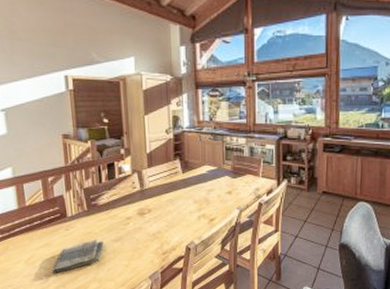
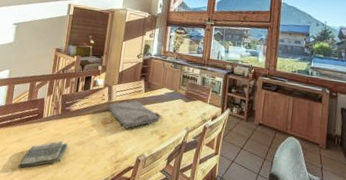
serving tray: none [142,183,207,217] -> present [108,99,161,129]

